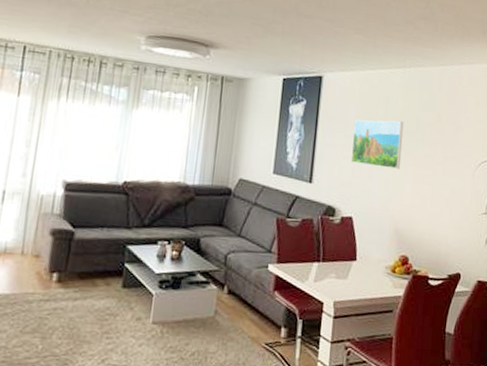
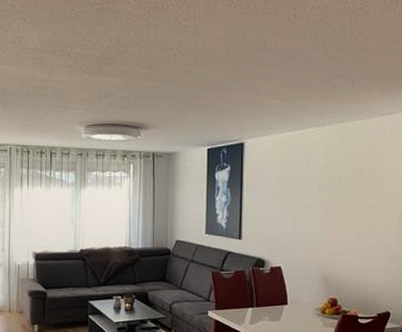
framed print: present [350,119,404,169] -> none [276,177,326,221]

